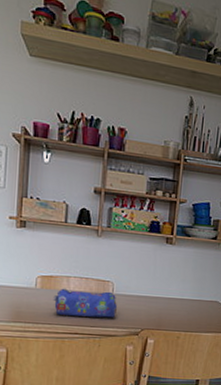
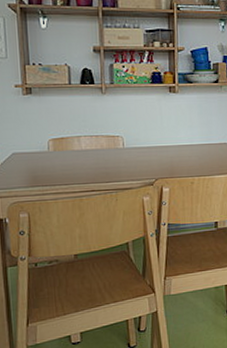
pencil case: present [53,288,118,318] -> none [66,146,130,174]

